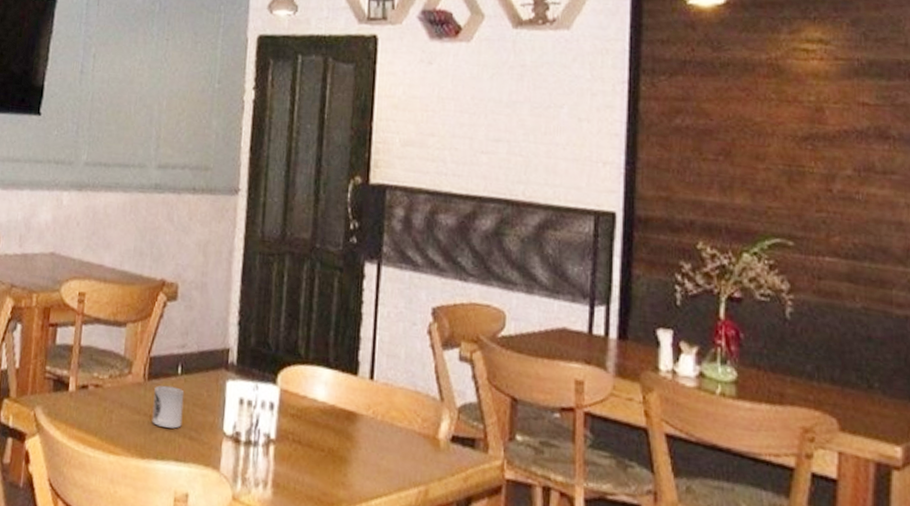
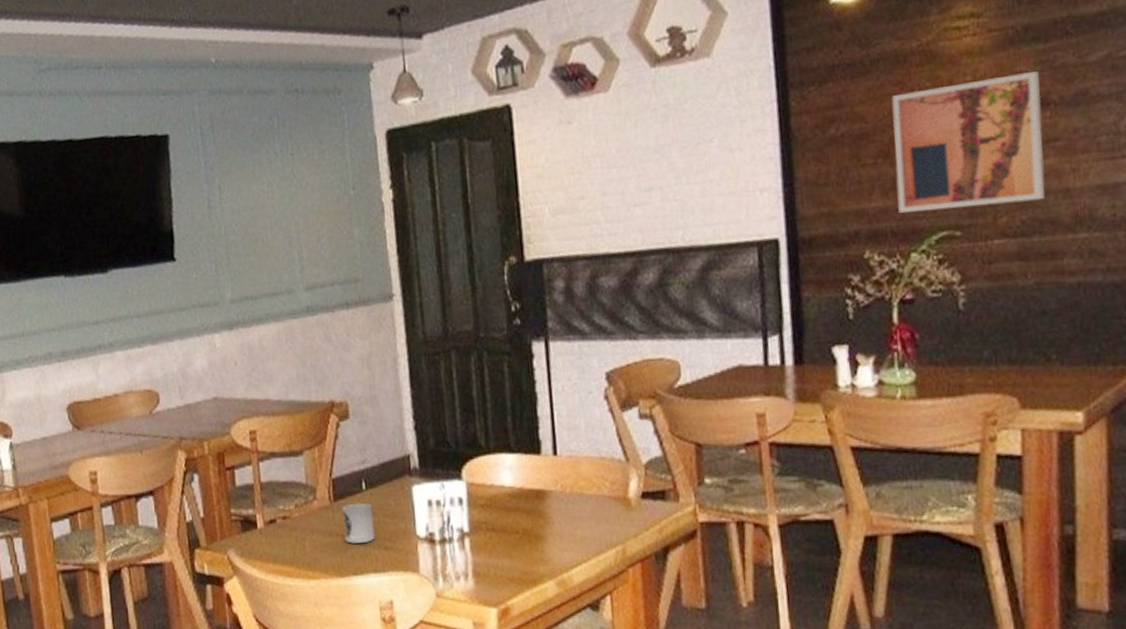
wall art: none [735,99,881,228] -> present [891,71,1045,214]

